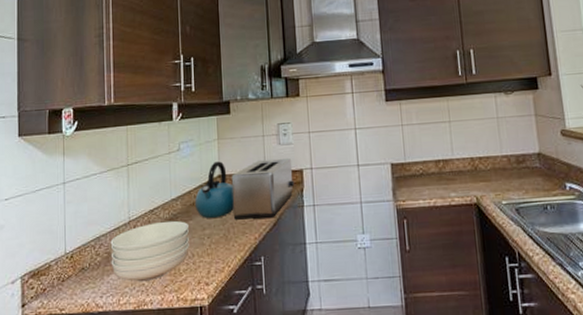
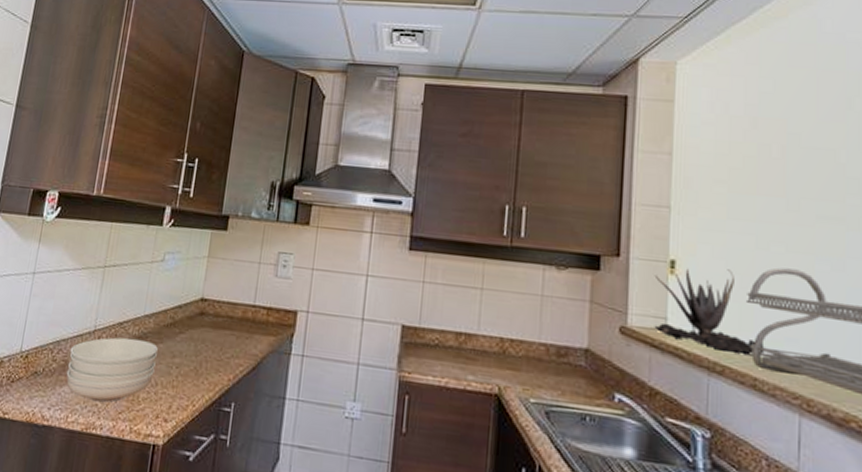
kettle: present [195,161,234,218] -> none [169,282,215,347]
toaster: present [231,158,295,220] -> none [209,289,287,360]

